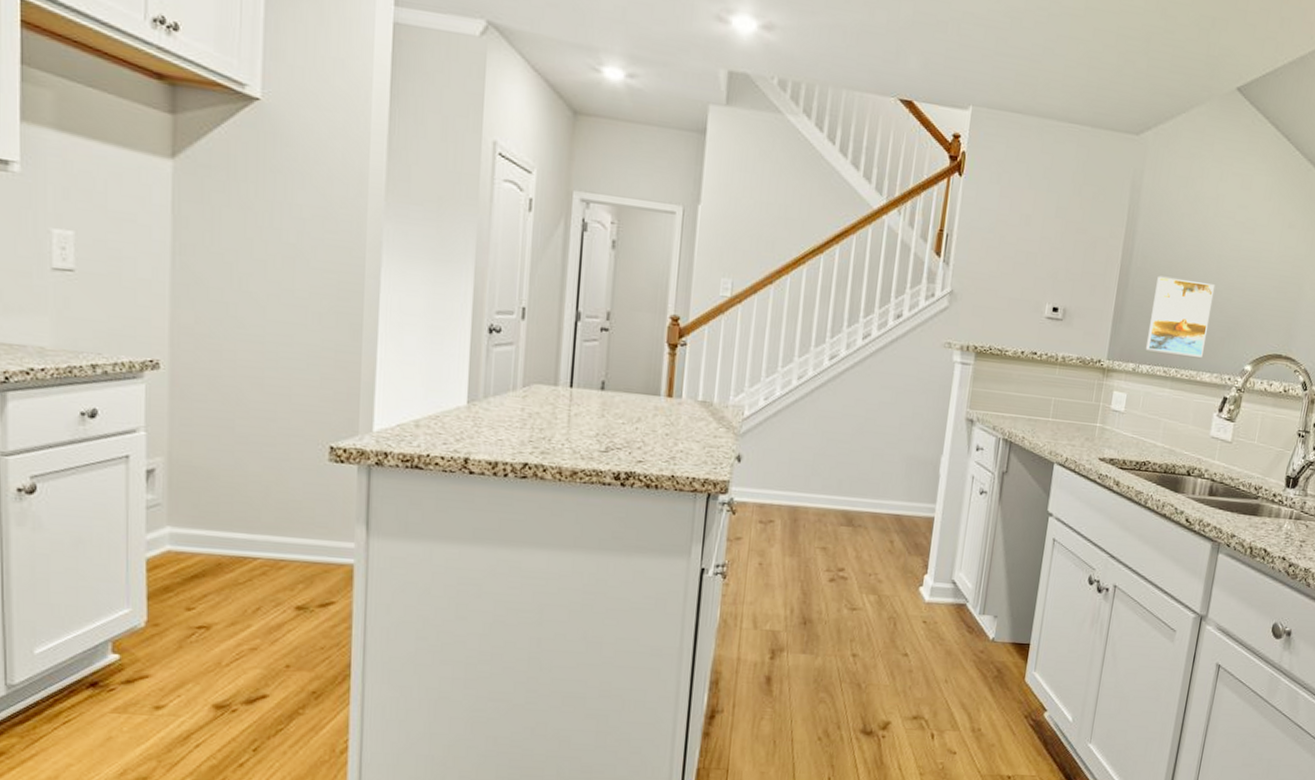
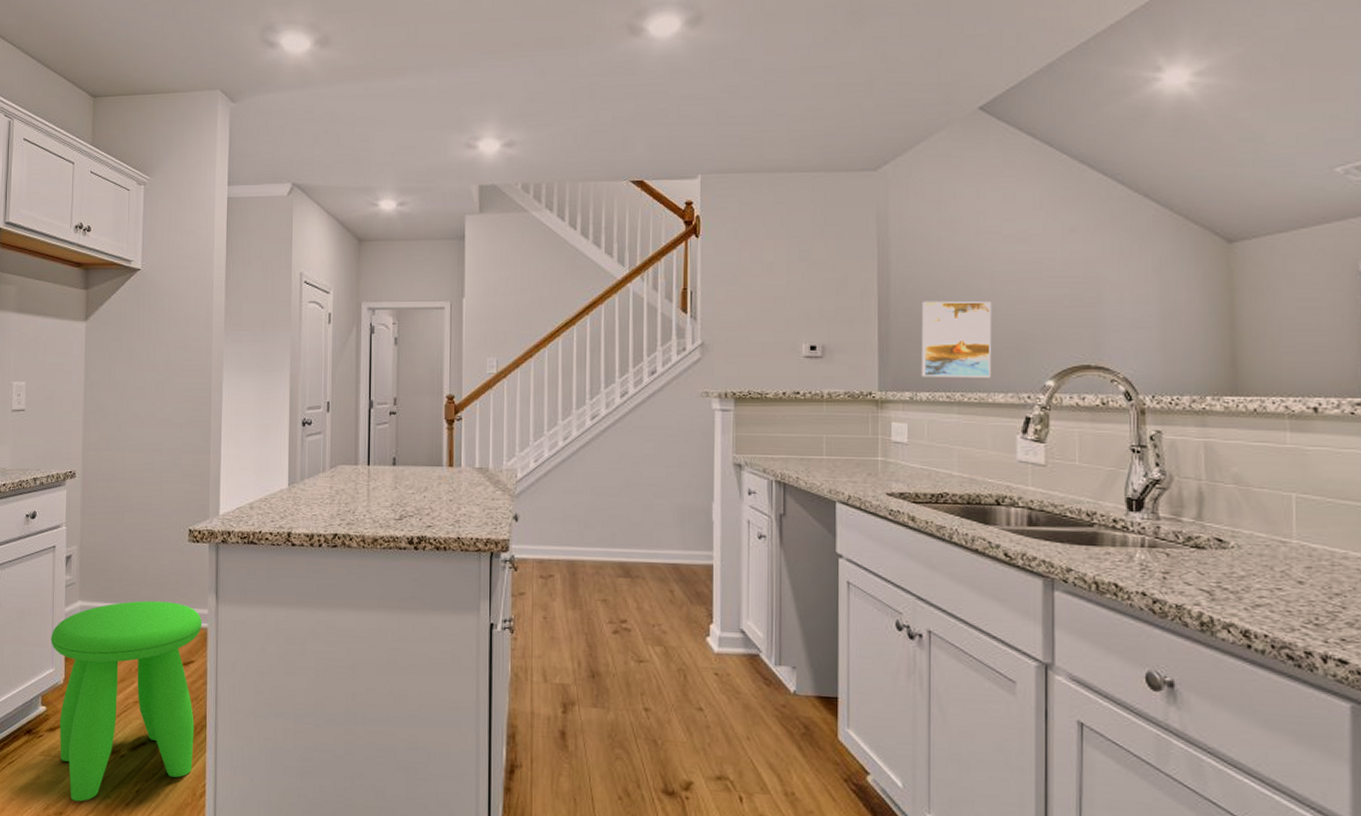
stool: none [125,529,347,765] -> present [51,600,202,802]

